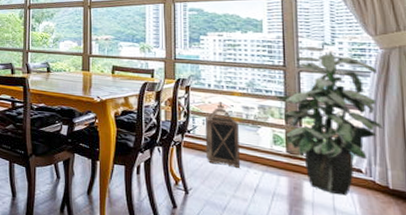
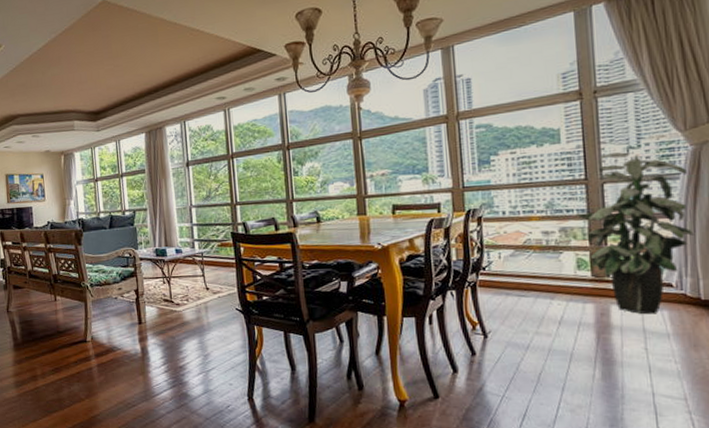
lantern: present [204,102,240,168] -> none [500,230,542,301]

